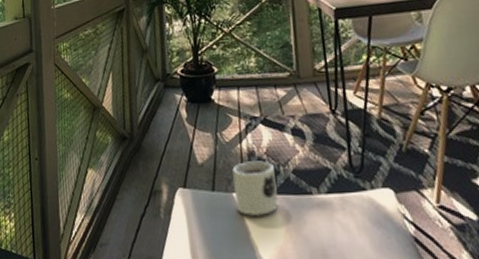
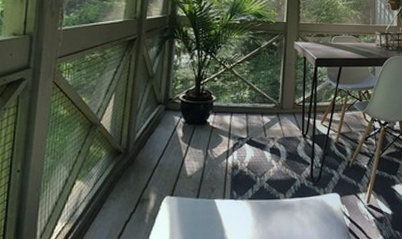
mug: present [232,160,279,217] -> none [215,172,252,218]

